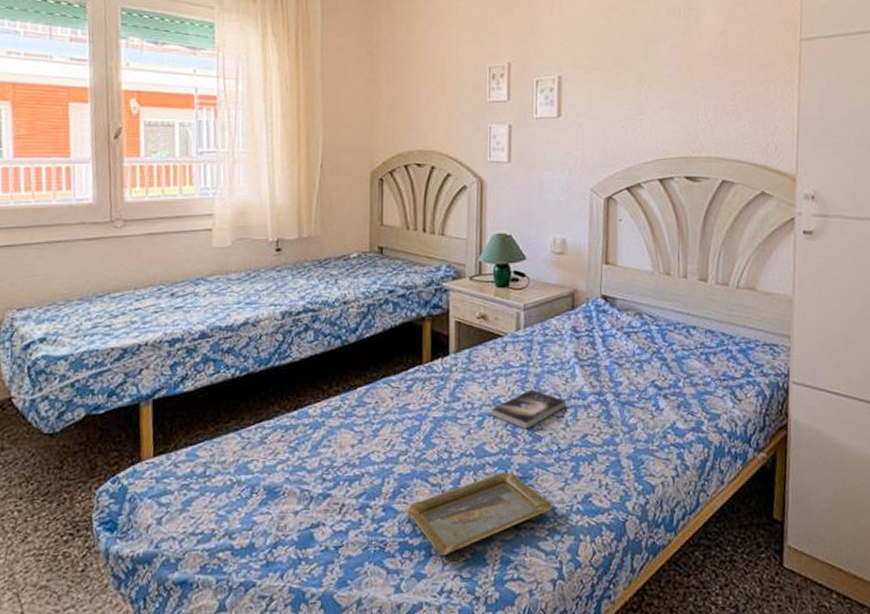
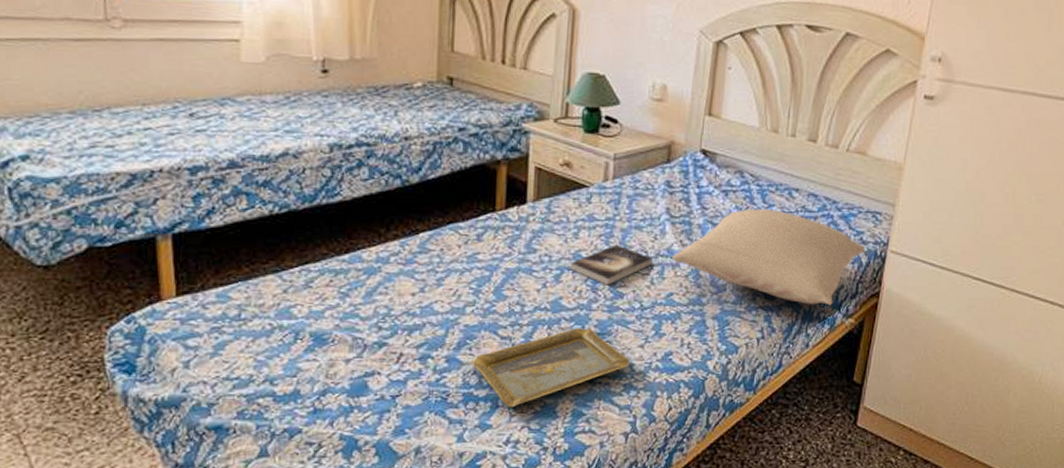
pillow: none [584,348,768,441] -> present [672,209,866,306]

